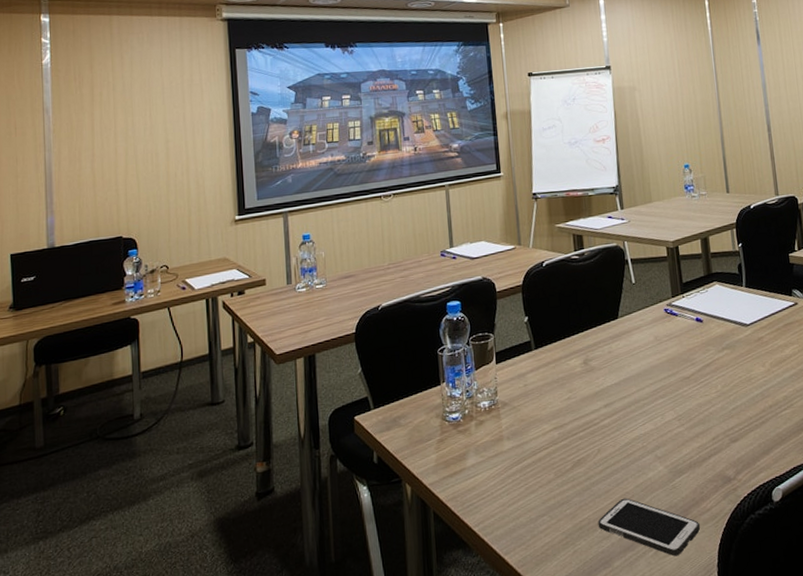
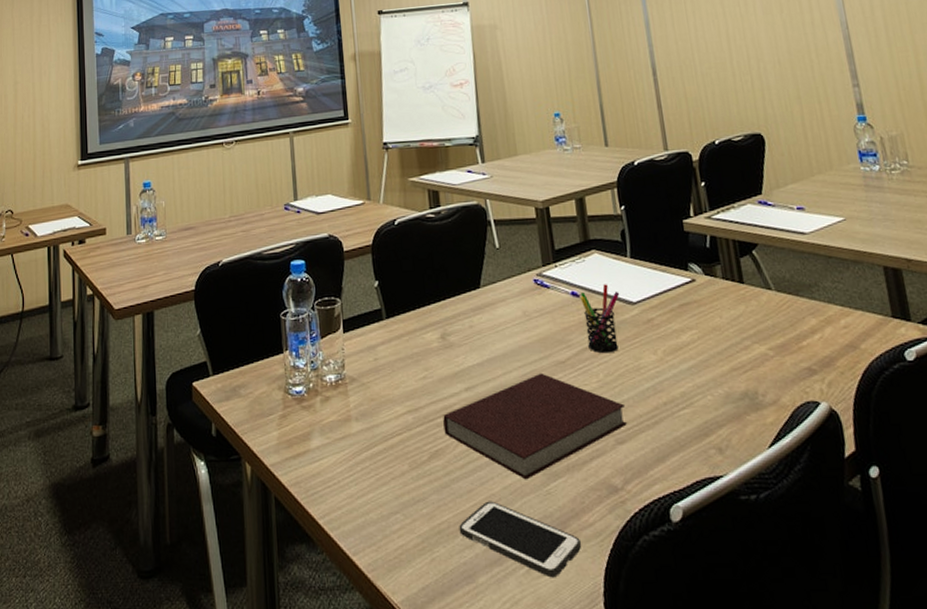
notebook: none [585,387,740,478] -> present [443,373,628,480]
pen holder: none [703,310,736,369] -> present [580,284,620,354]

